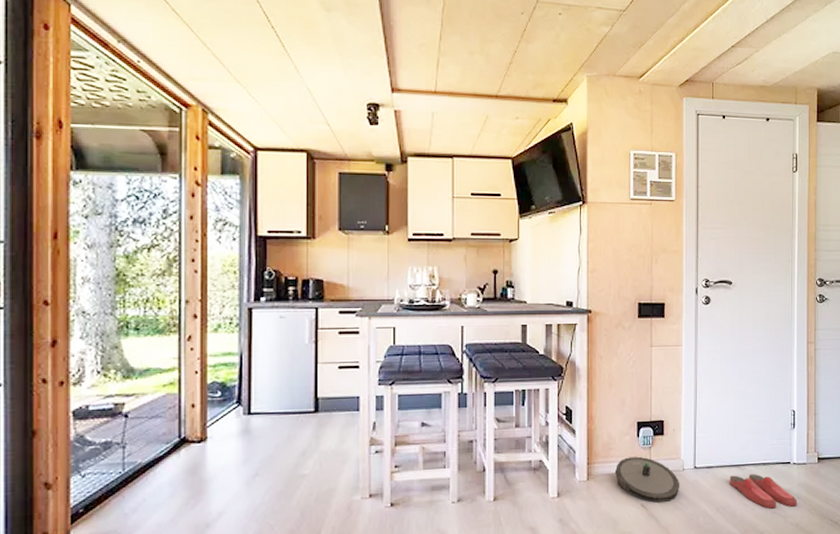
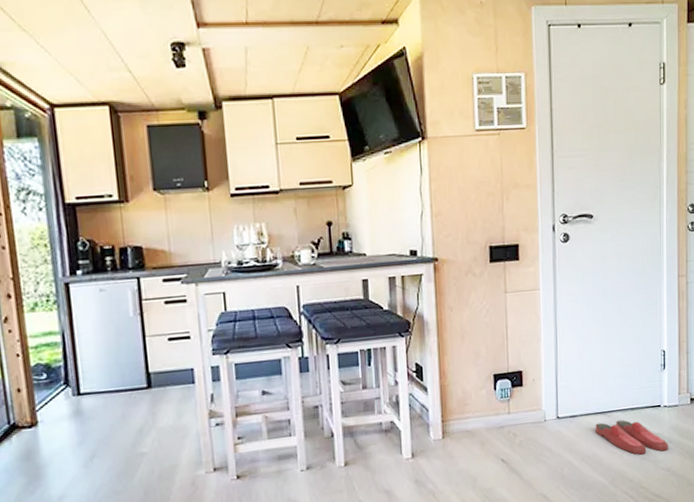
robot vacuum: present [614,456,680,503] -> none [471,410,542,457]

